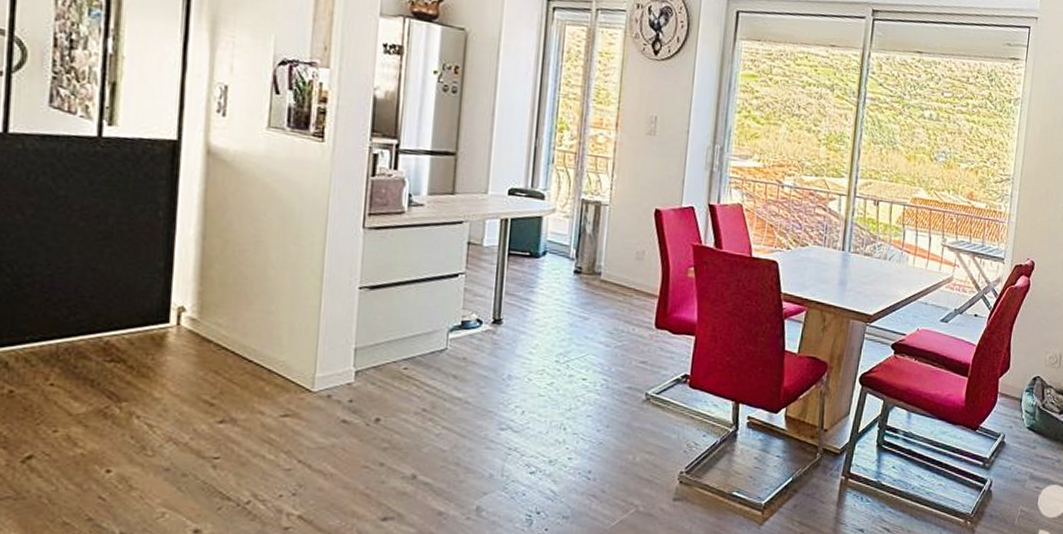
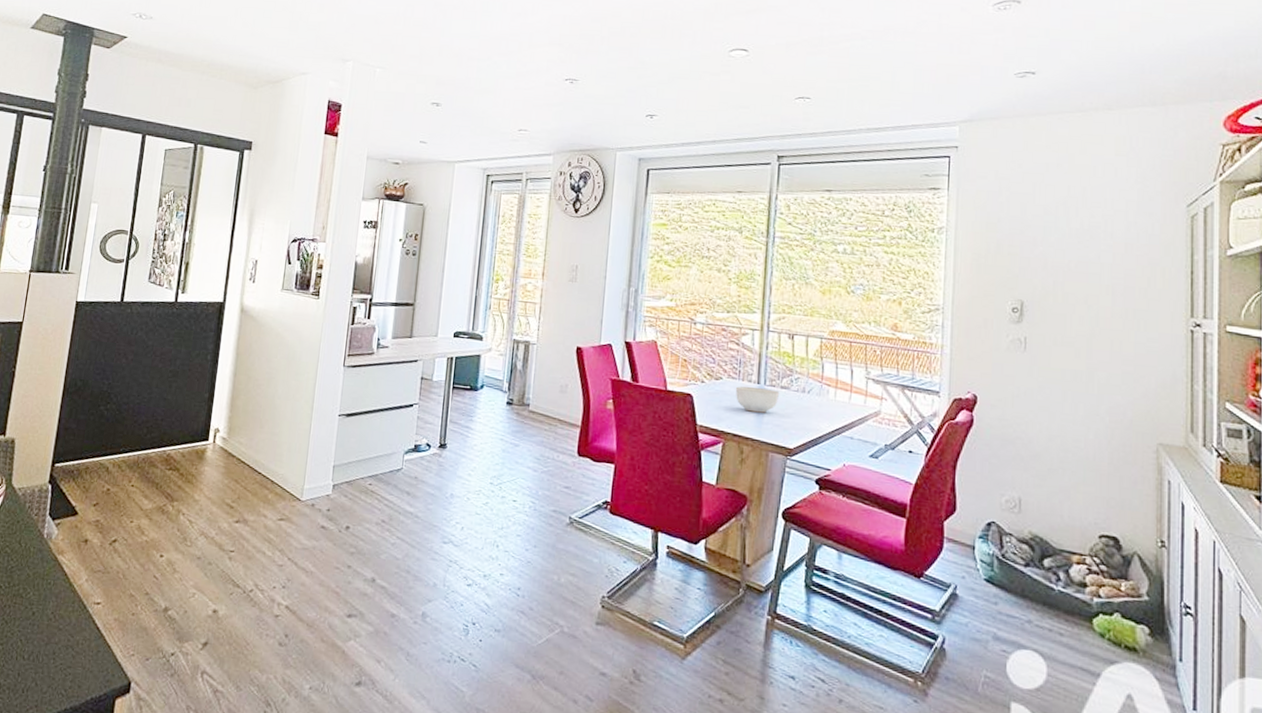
bowl: none [820,253,862,280] -> present [735,386,779,413]

